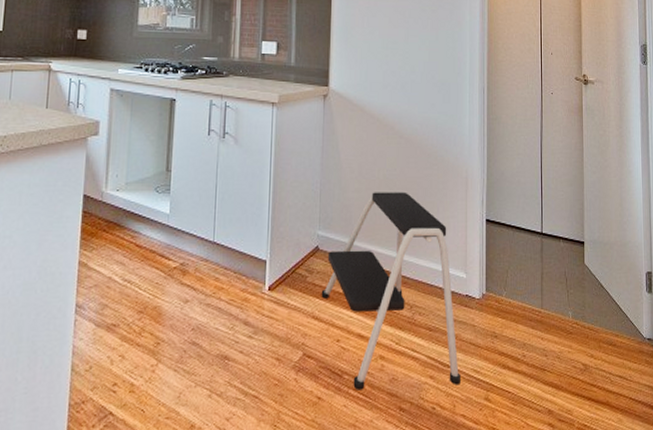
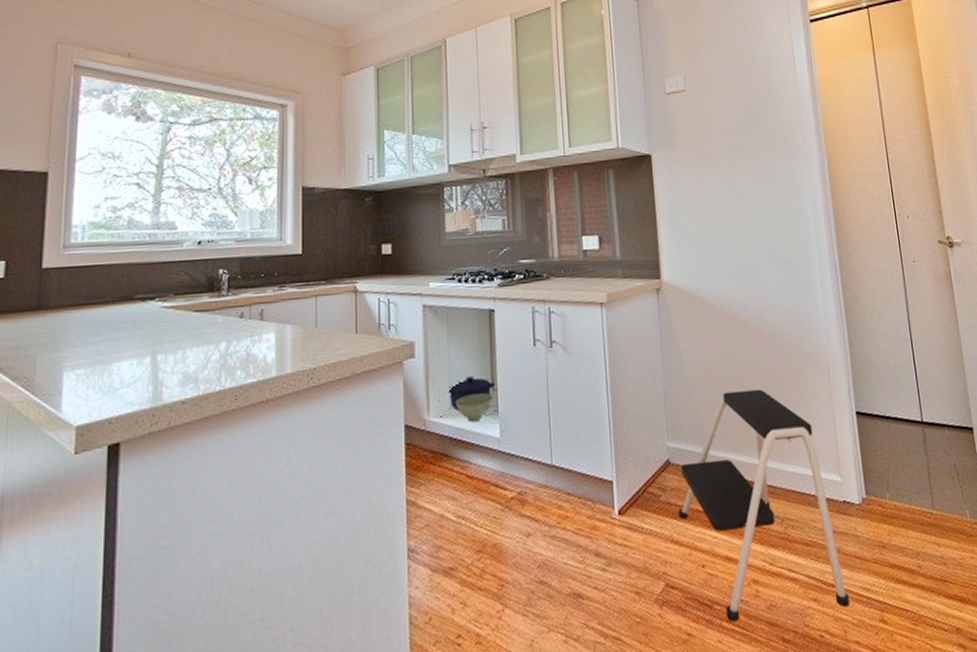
cooking pot: none [124,157,170,185] -> present [446,376,496,409]
bowl: none [131,173,167,197] -> present [454,393,493,422]

